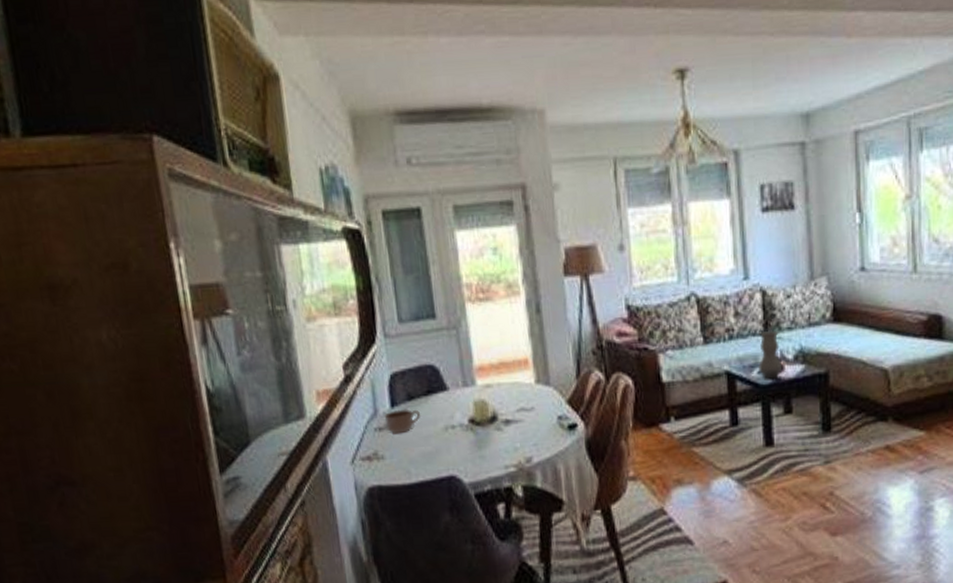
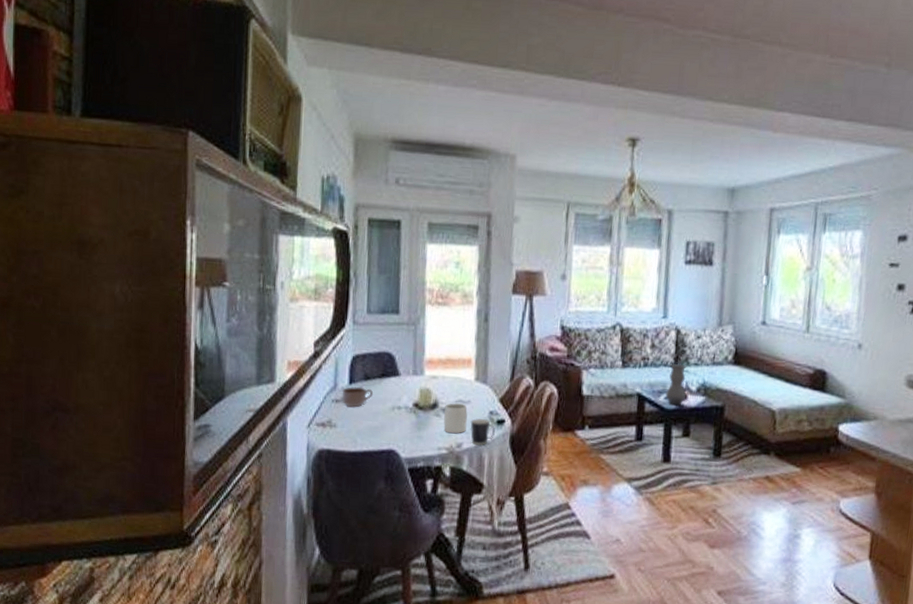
mug: none [505,412,534,448] -> present [443,403,468,434]
mug: none [537,426,568,457] -> present [470,418,495,445]

